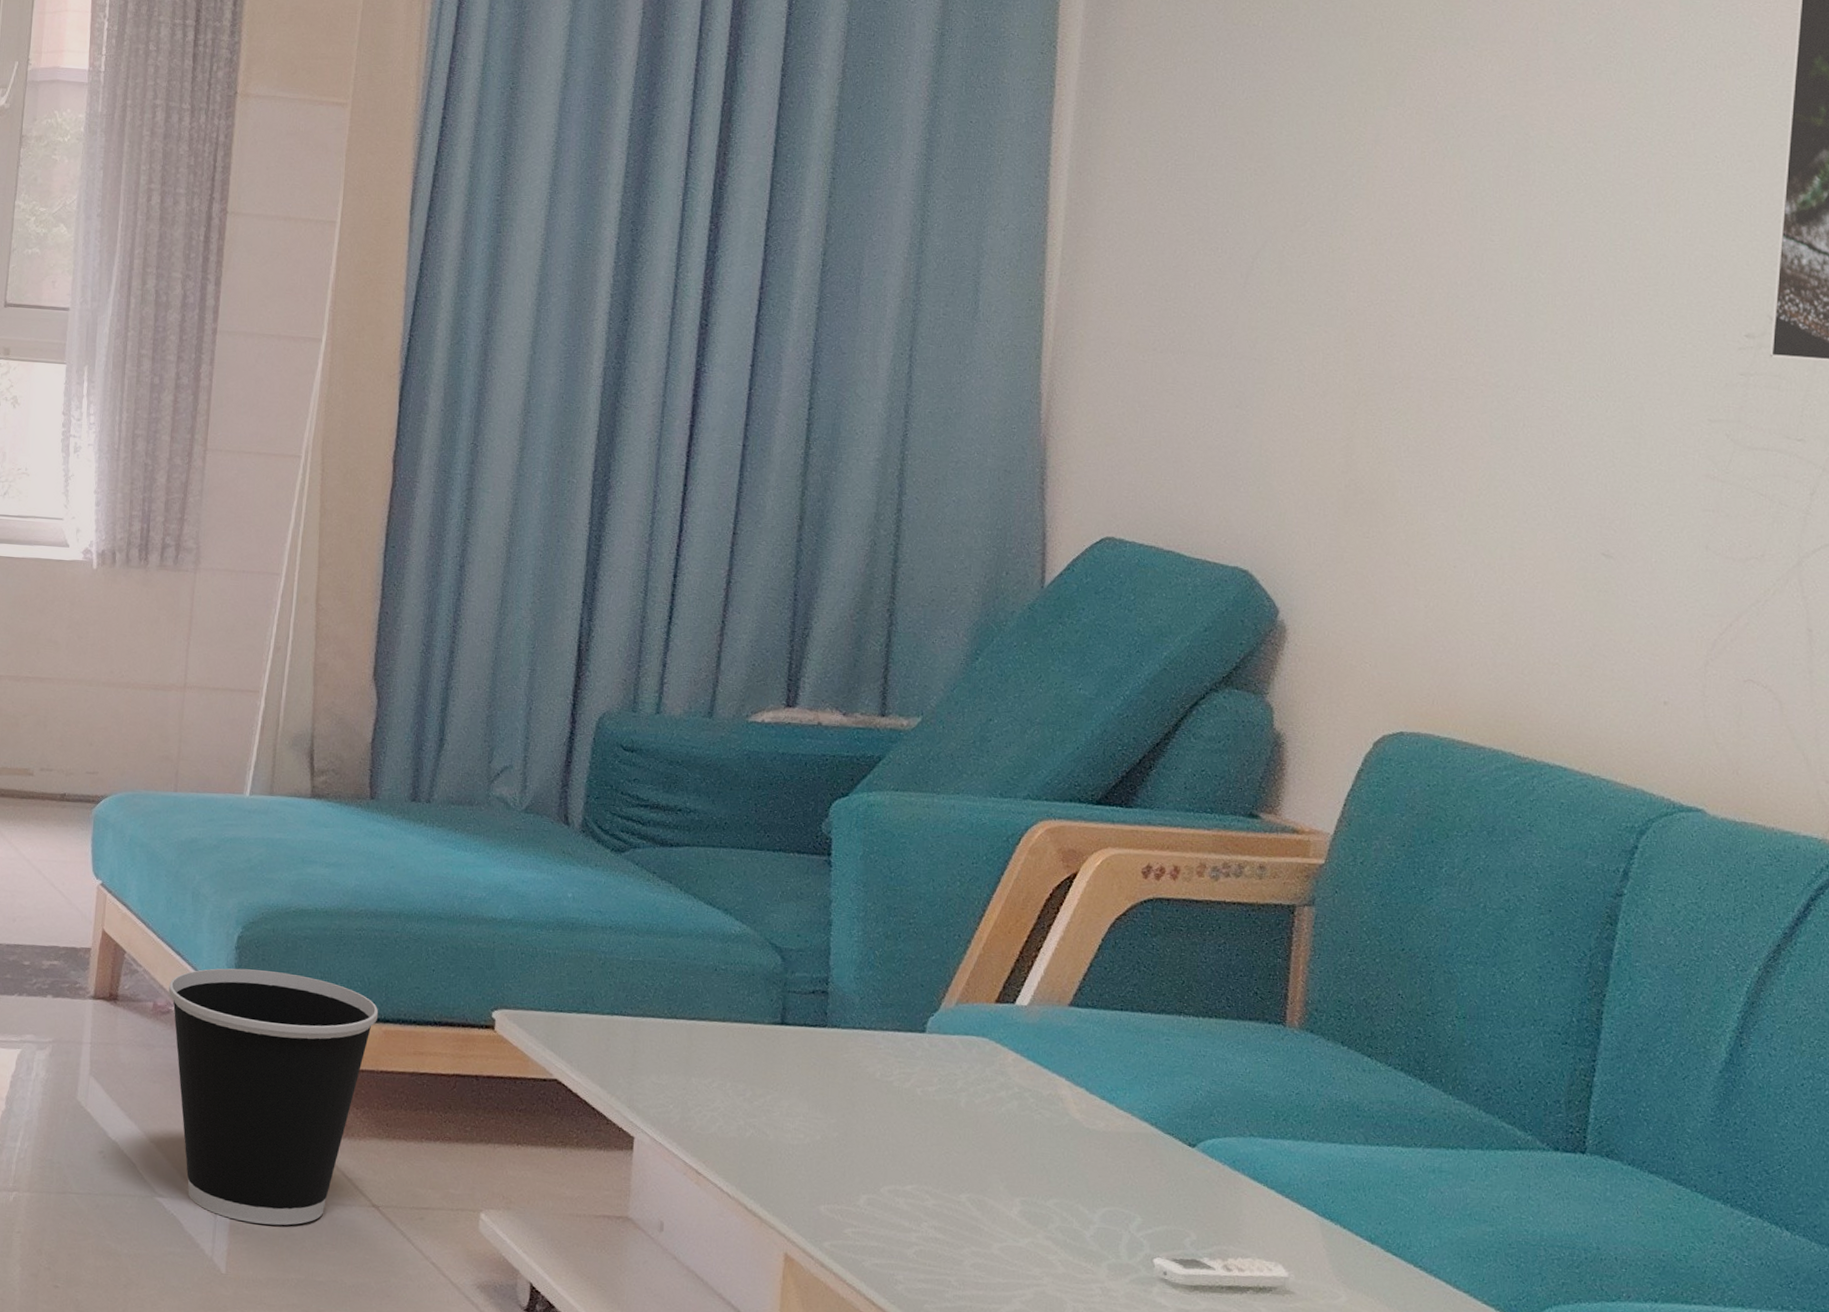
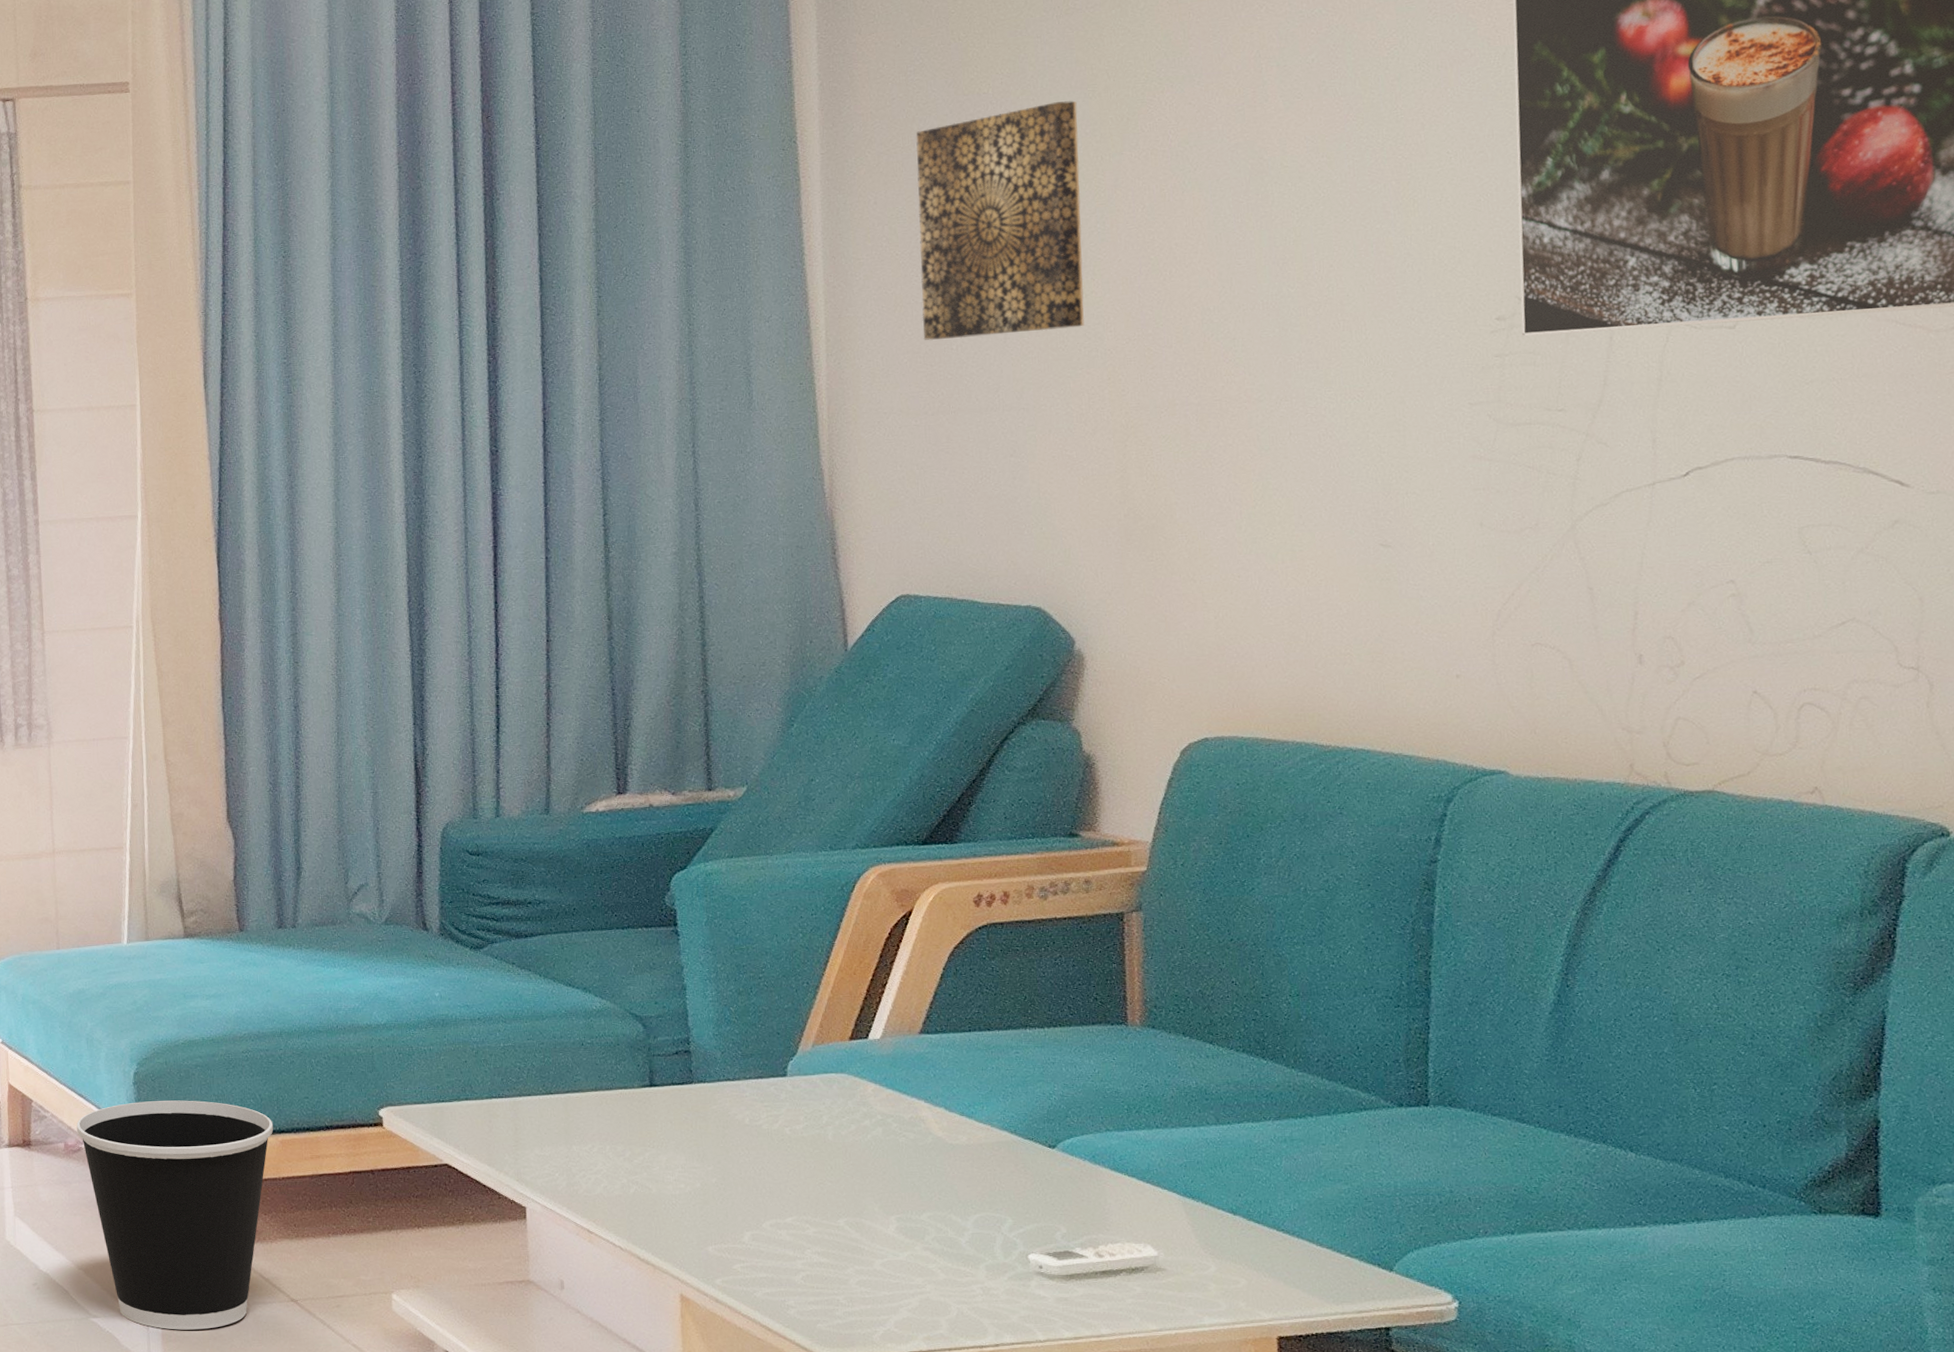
wall art: none [1161,45,1347,283] -> present [916,101,1084,341]

